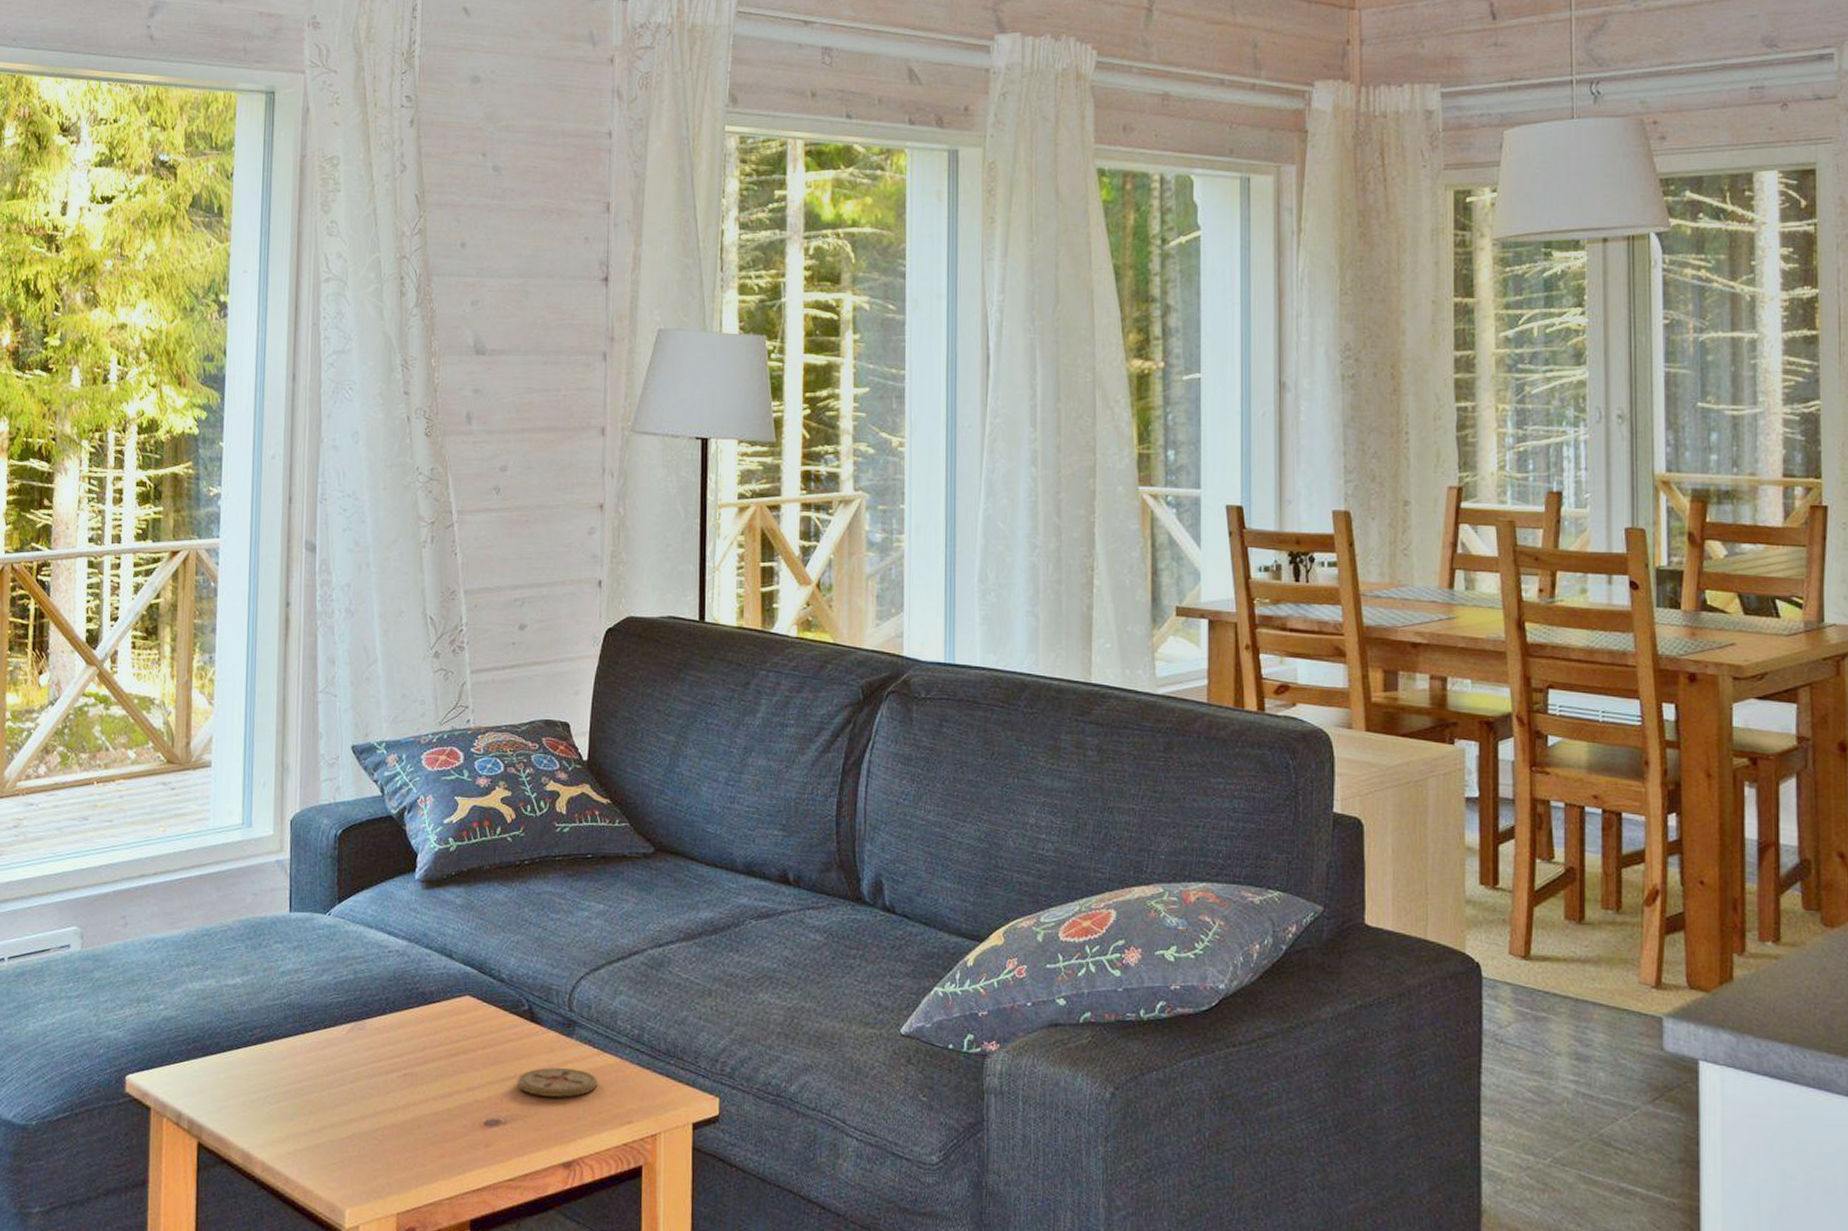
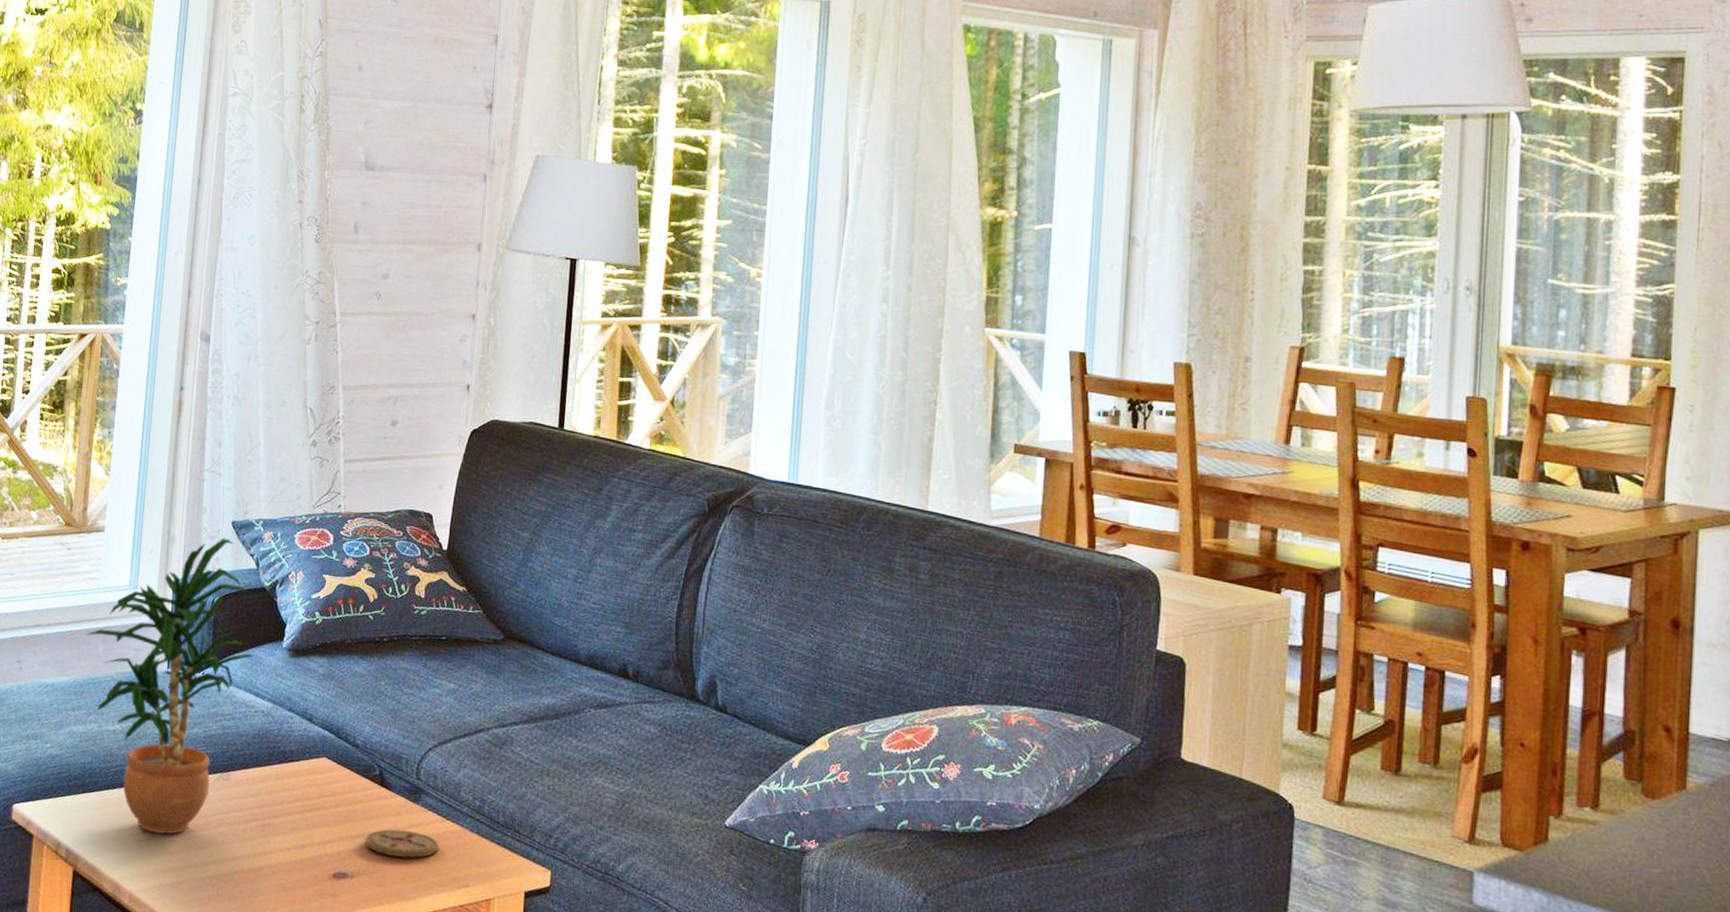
potted plant: none [198,764,384,1094] -> present [87,538,254,835]

